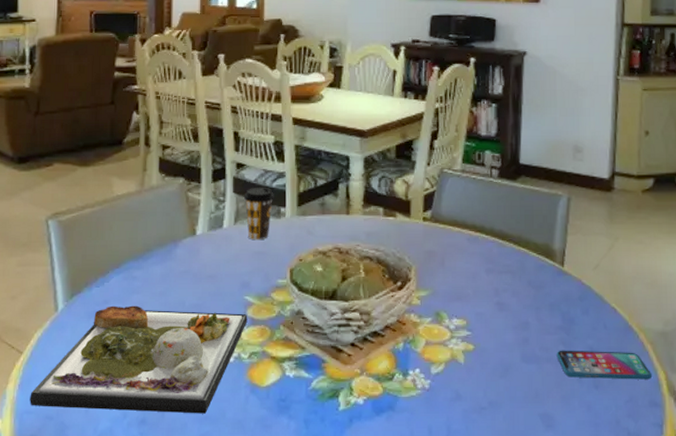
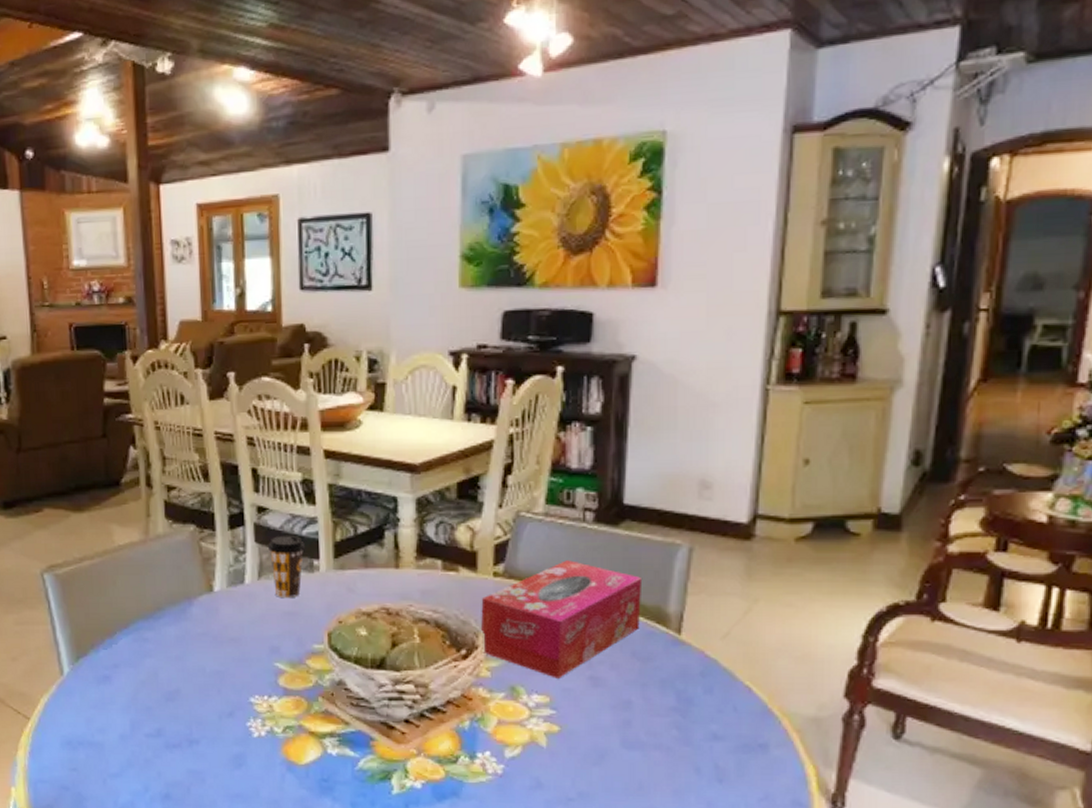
dinner plate: present [30,305,248,414] -> none [42,670,280,791]
tissue box: none [412,208,535,305] -> present [480,560,643,679]
smartphone: present [556,350,652,380] -> none [668,735,796,775]

